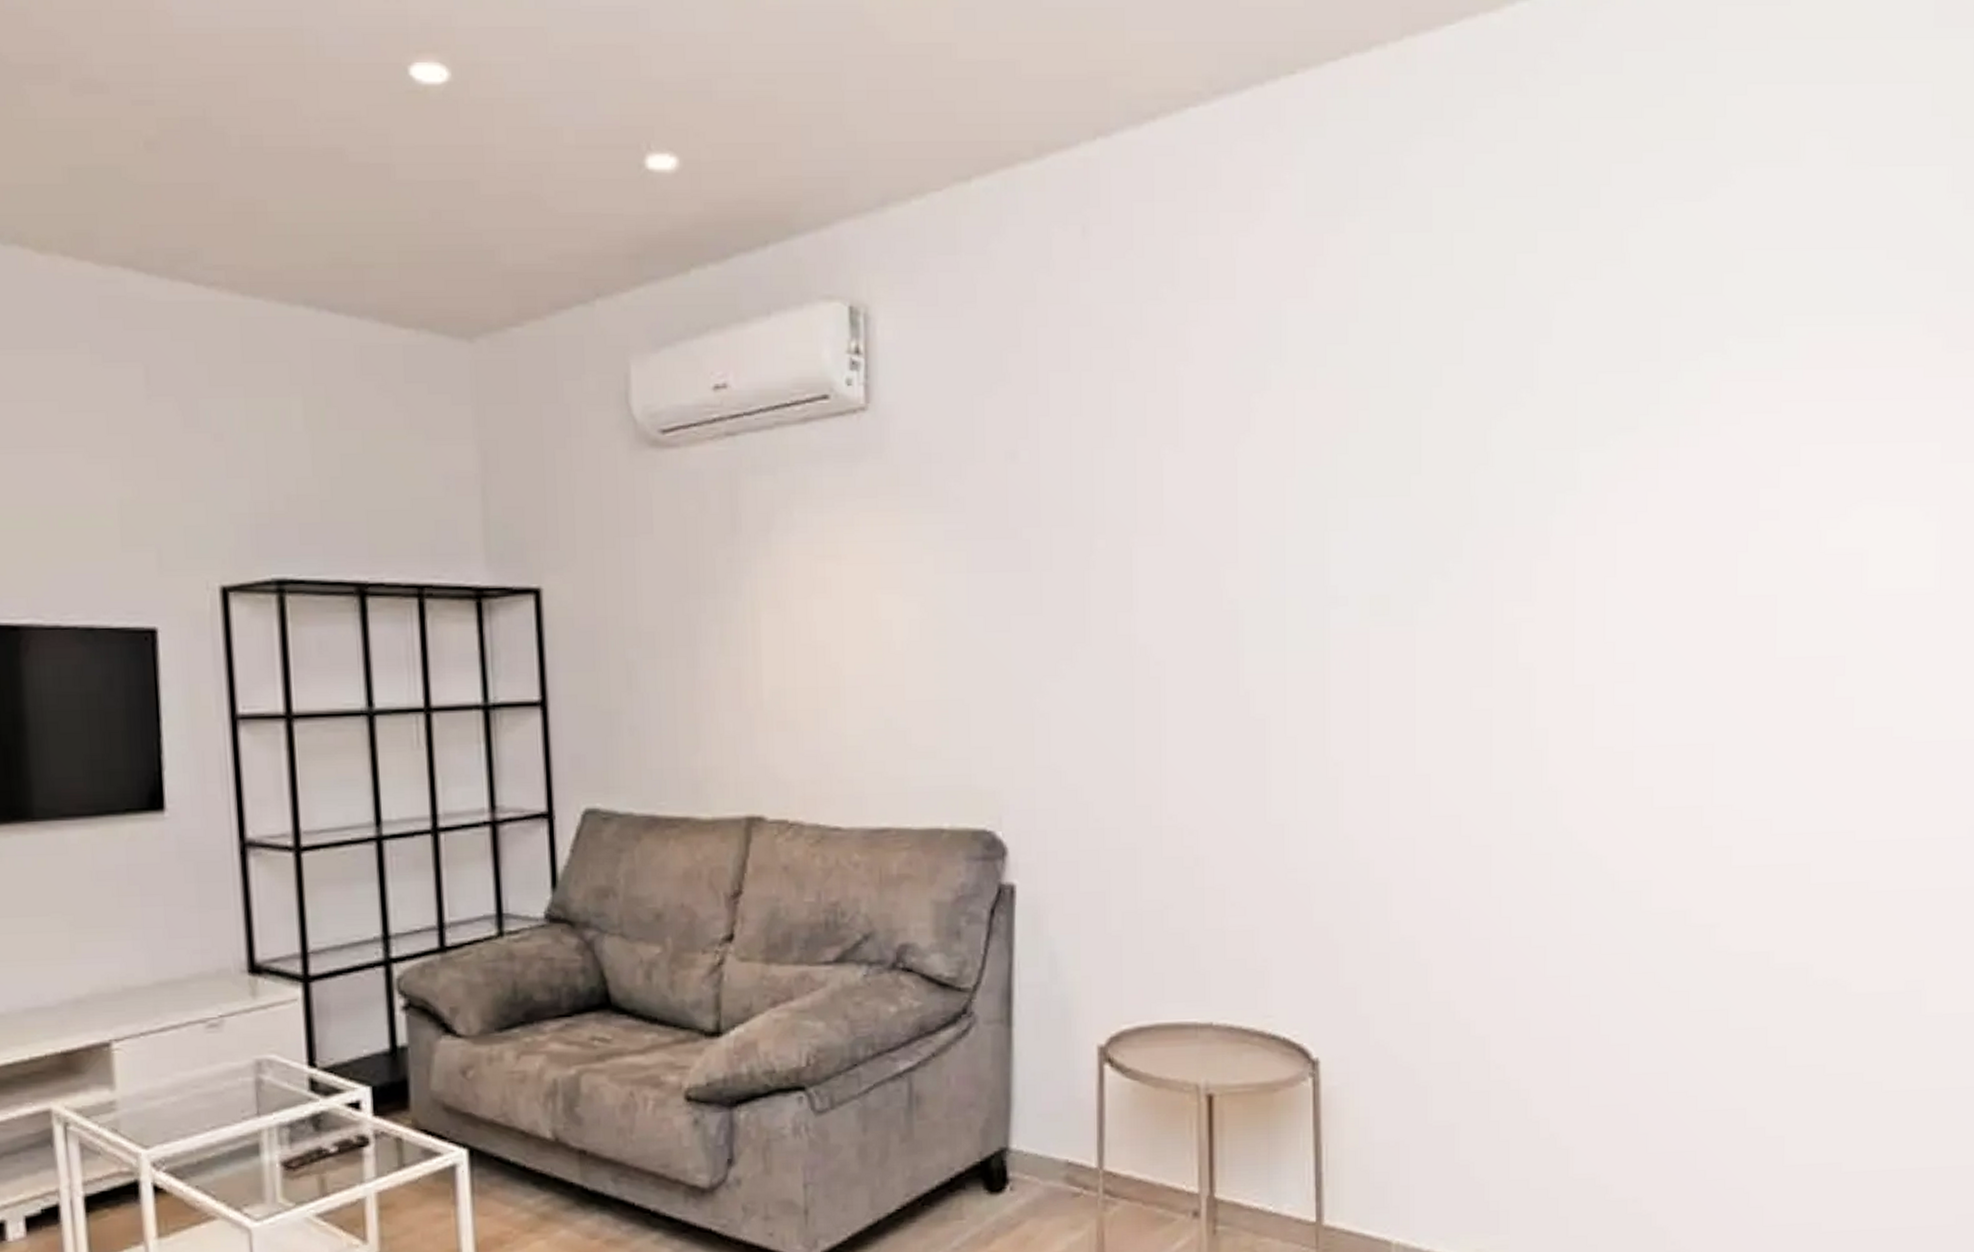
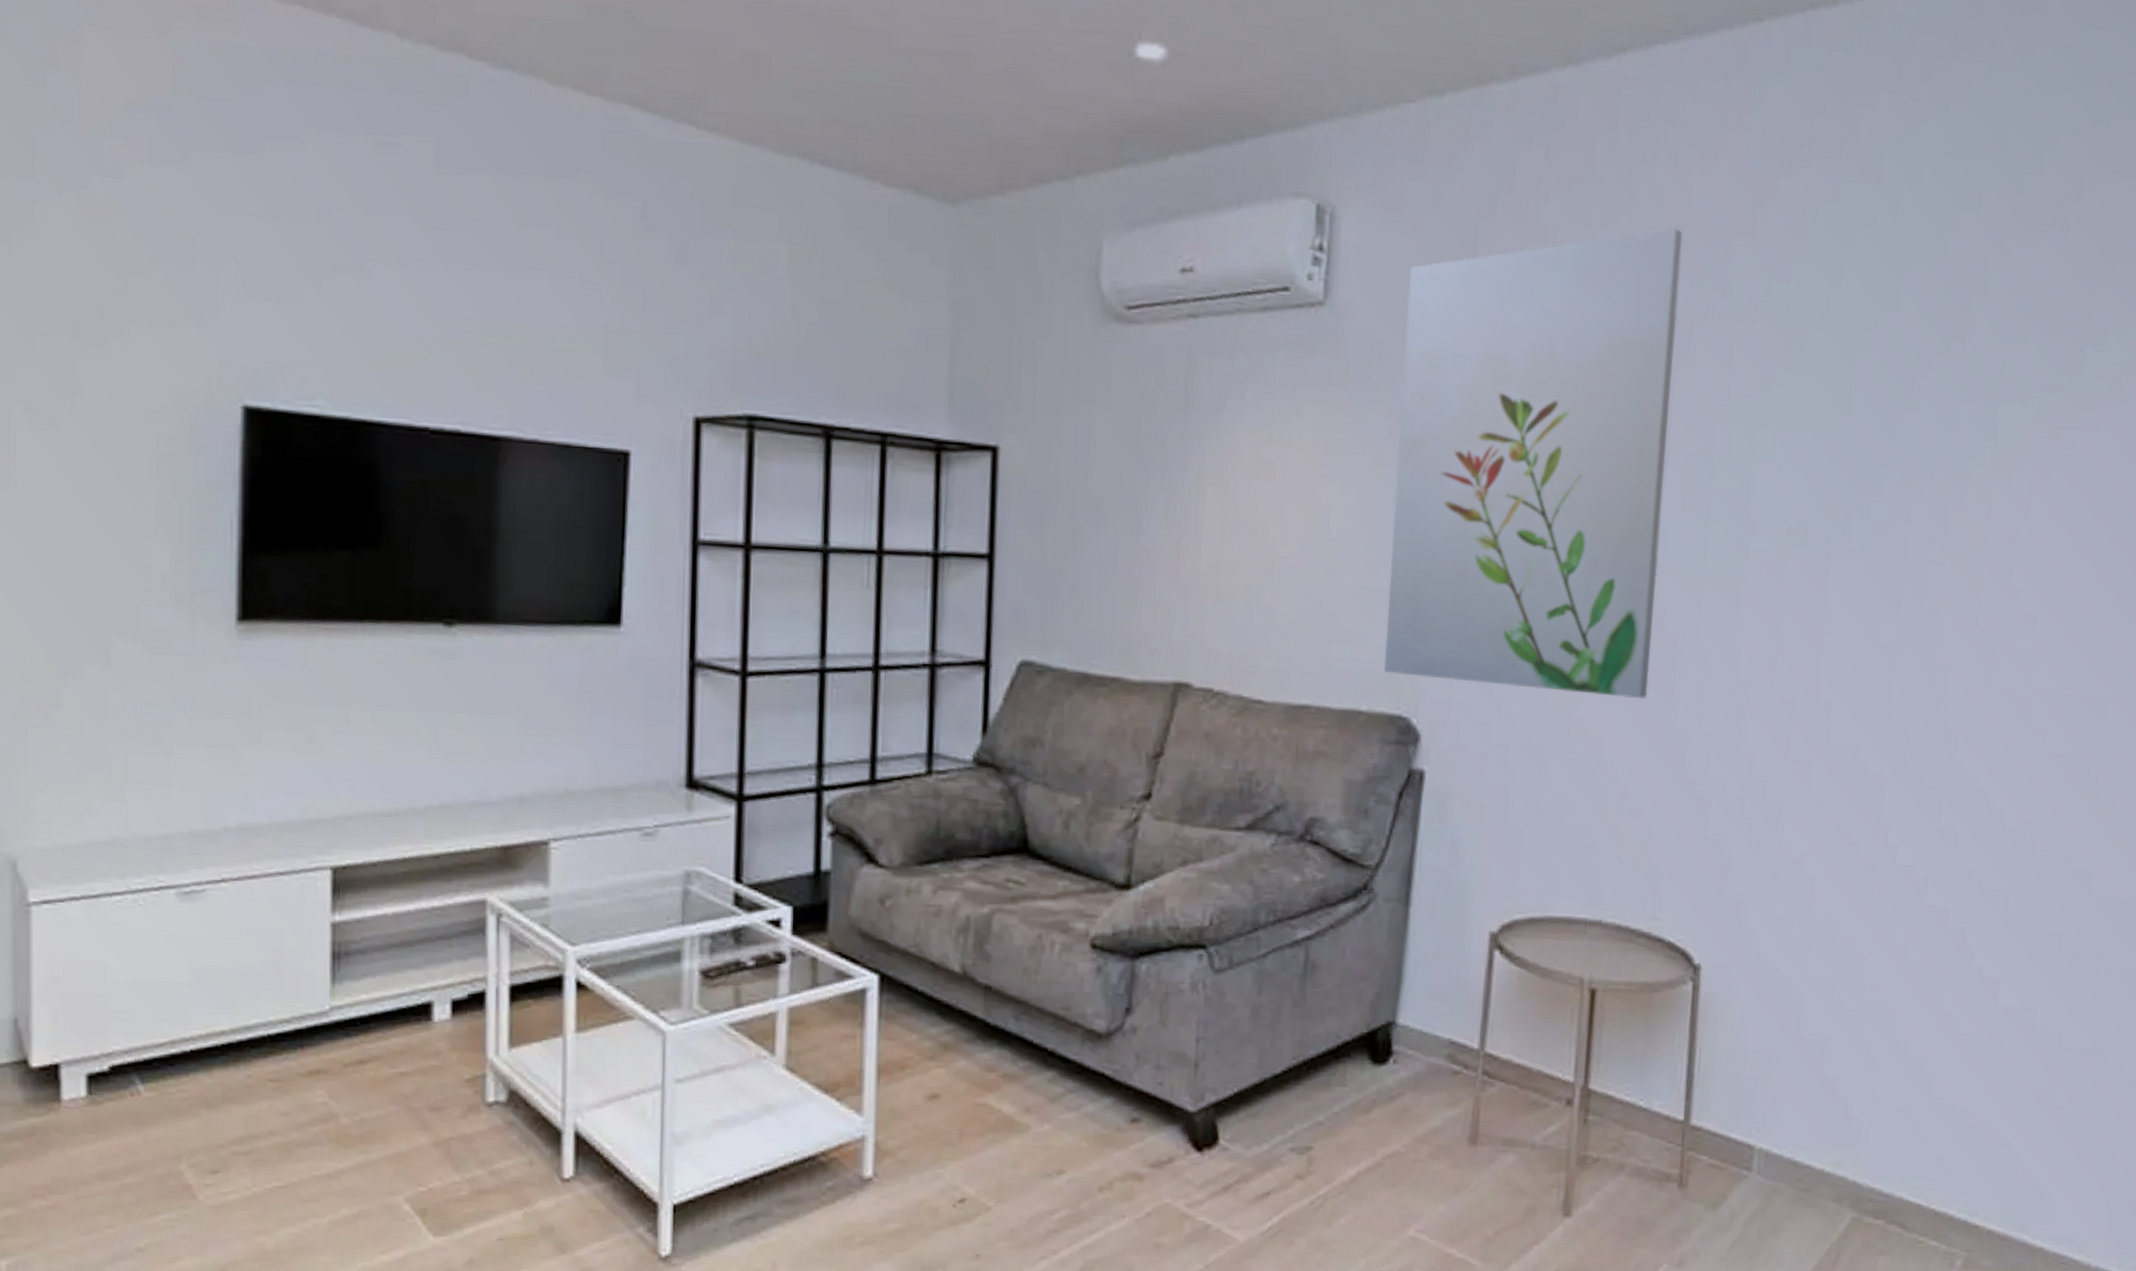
wall art: none [952,297,1239,790] -> present [1384,227,1683,699]

